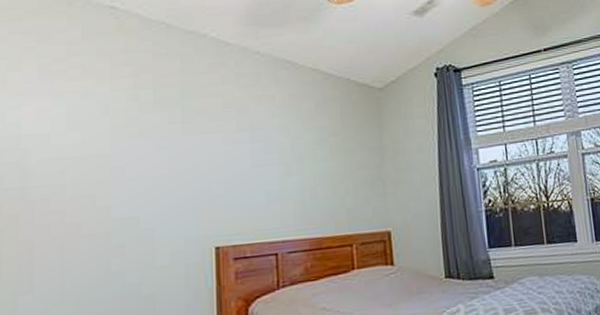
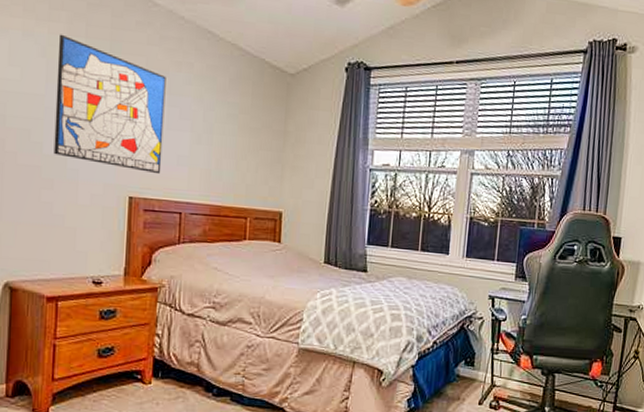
wall art: none [123,89,250,217] -> present [53,34,166,175]

